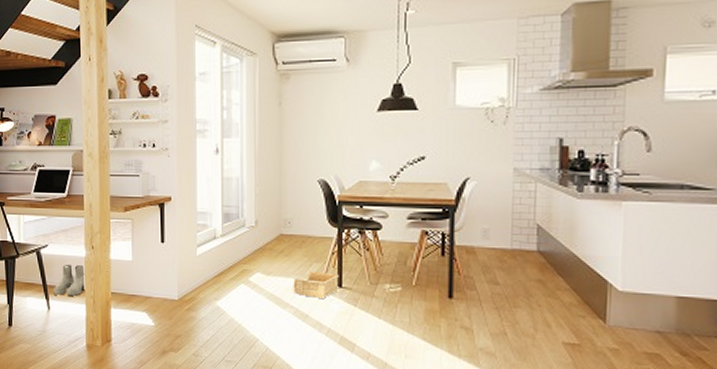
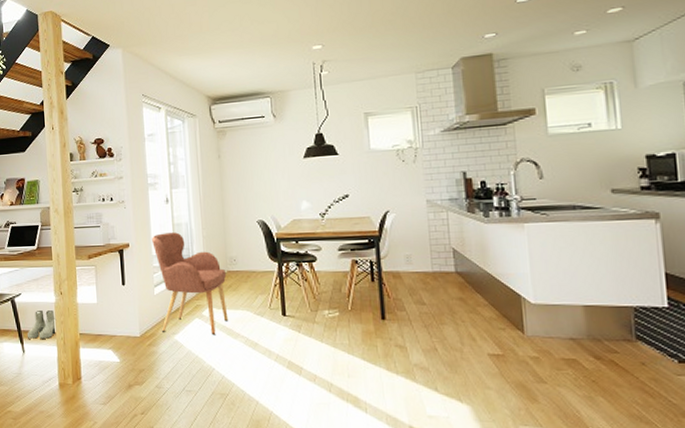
armchair: none [197,187,279,304] -> present [152,232,229,336]
storage bin: present [293,270,339,298] -> none [242,302,282,327]

